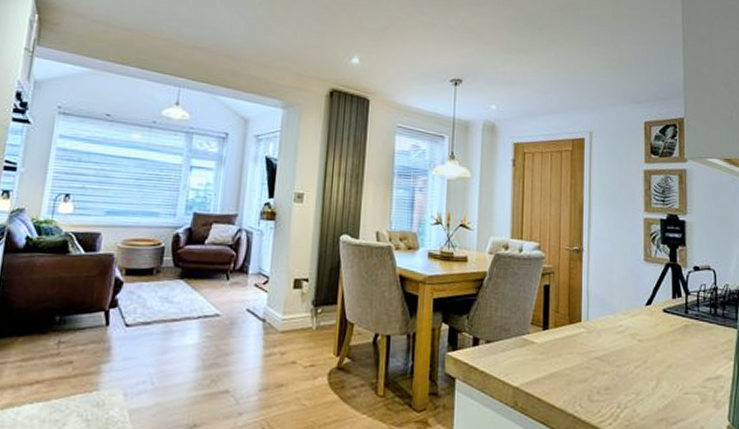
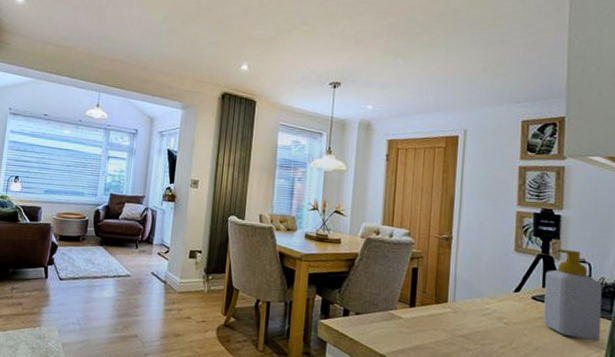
soap bottle: none [674,256,729,353] -> present [543,248,602,342]

